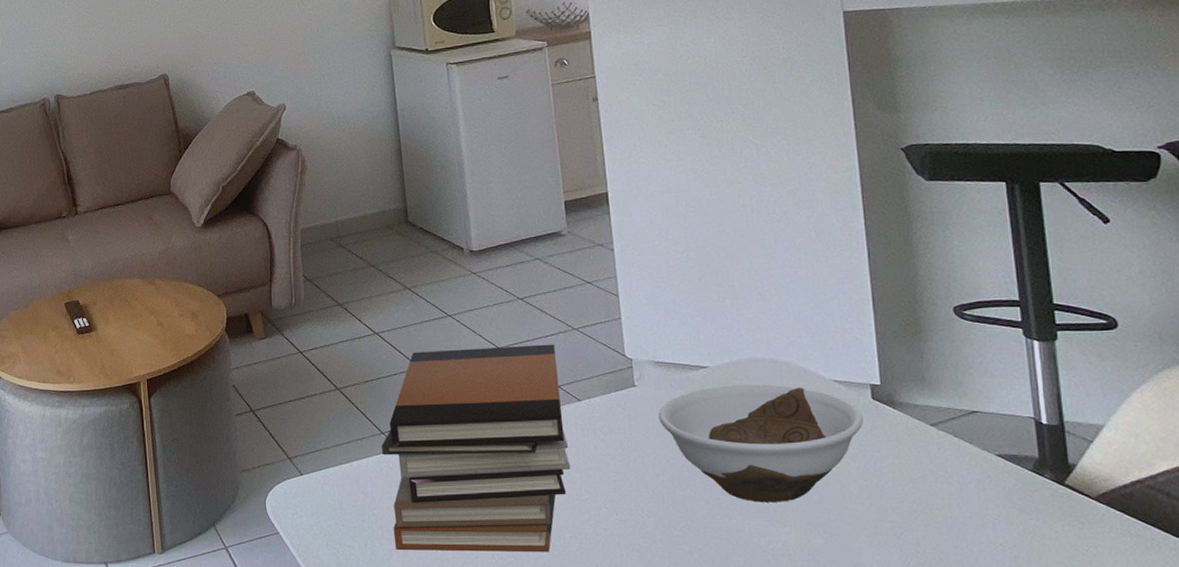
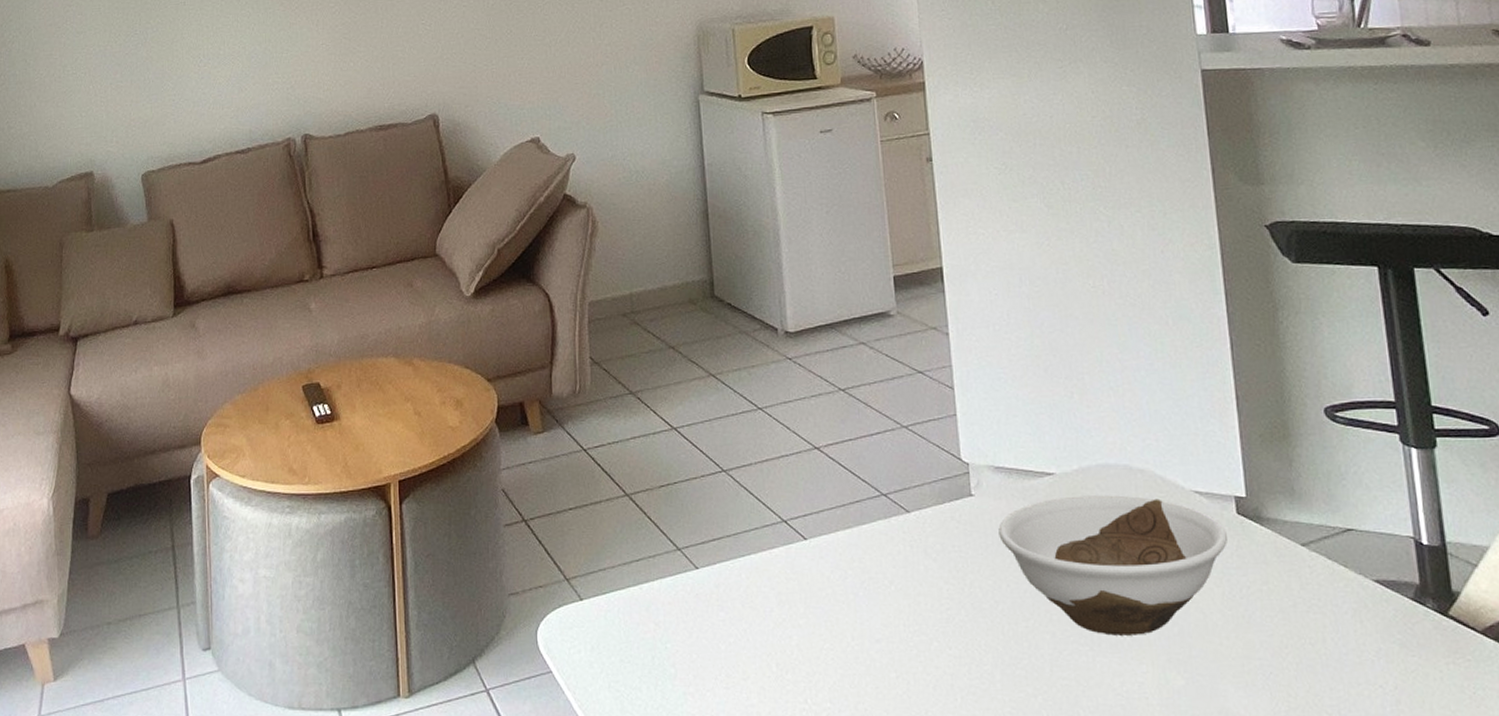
book stack: present [381,344,571,553] -> none [676,444,898,696]

